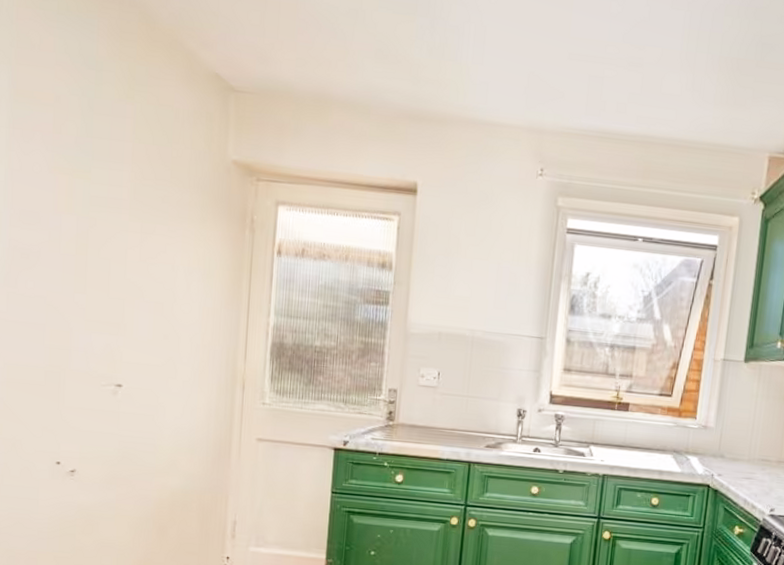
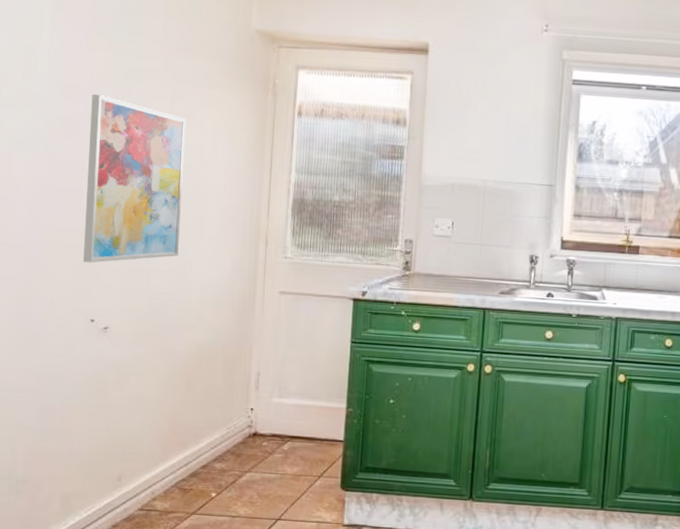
wall art: none [47,223,157,403] -> present [83,95,186,263]

